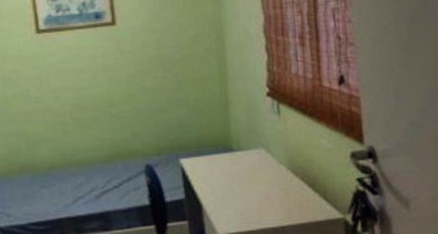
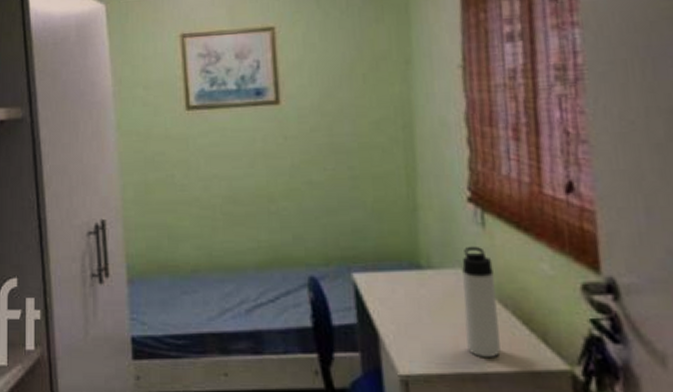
thermos bottle: none [263,130,293,215] -> present [462,246,501,357]

